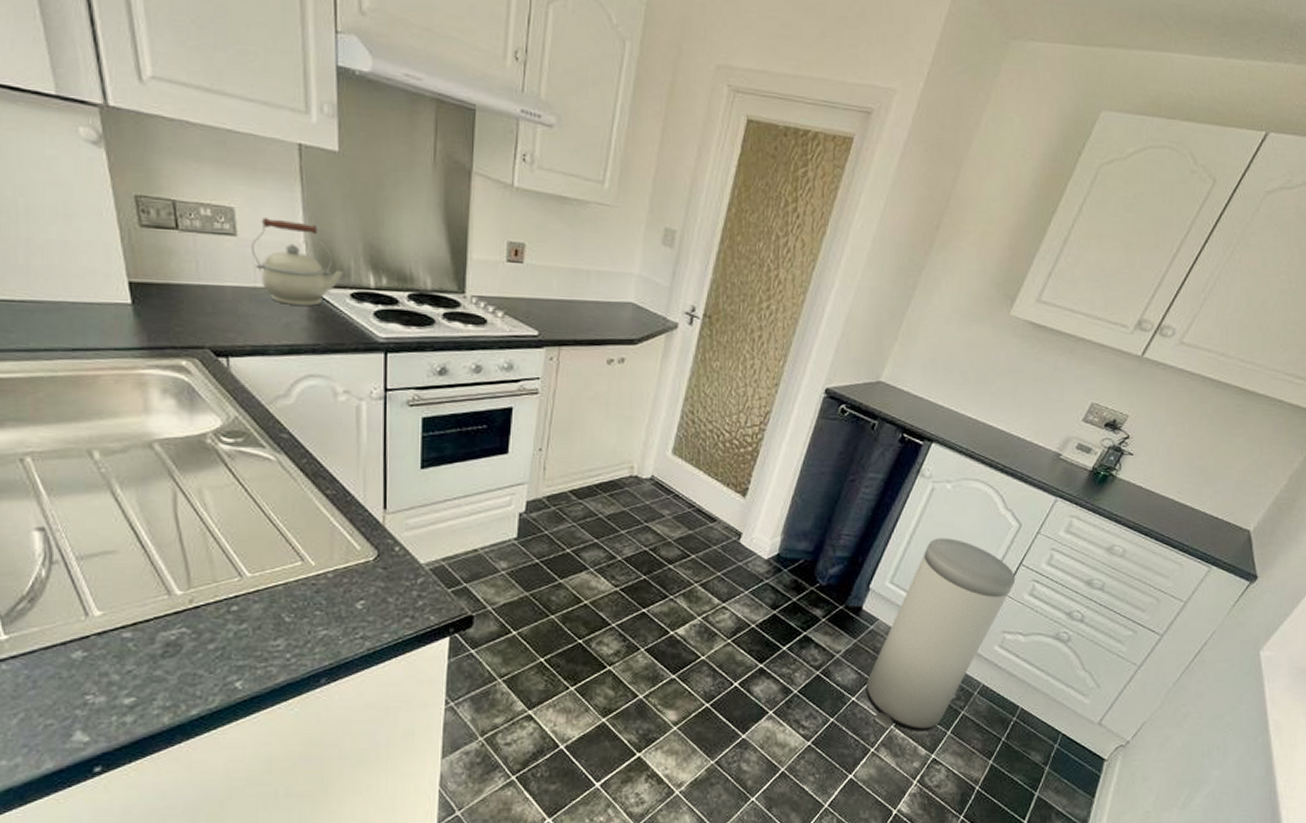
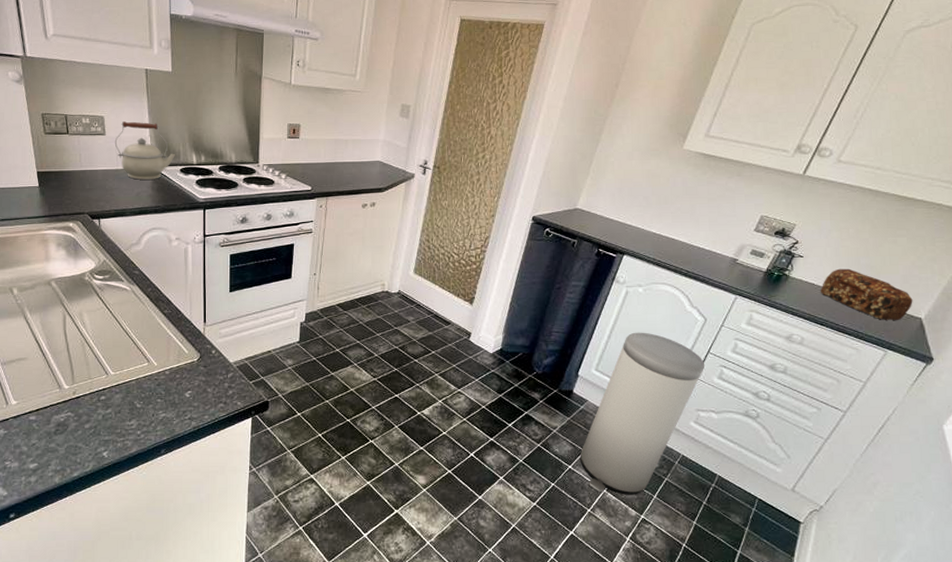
bread loaf: none [1147,470,1243,532] -> present [820,268,913,320]

